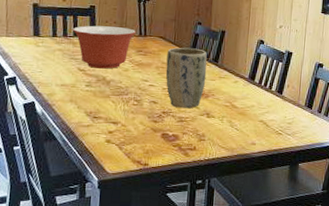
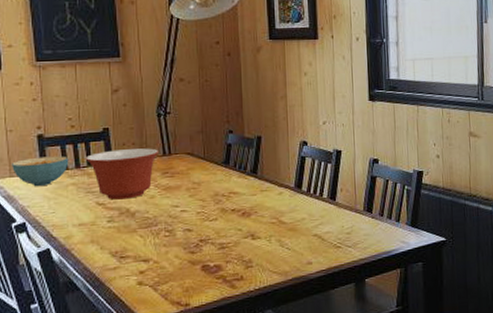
cereal bowl: none [8,22,58,48] -> present [11,156,69,187]
plant pot: present [165,47,207,109] -> none [197,161,246,233]

